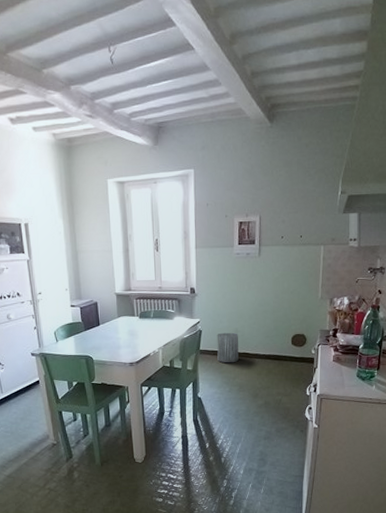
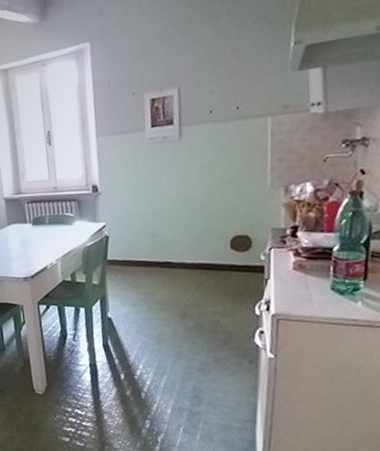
trash can: present [217,332,239,363] -> none [128,237,158,276]

